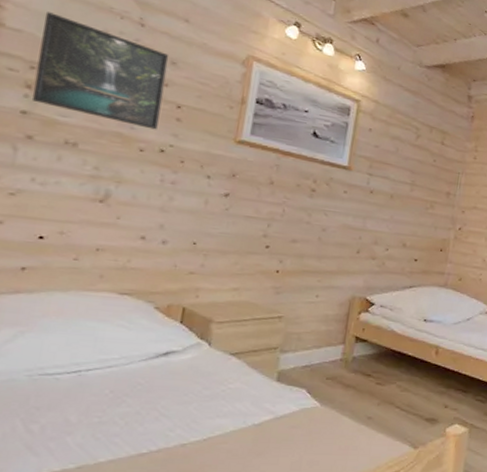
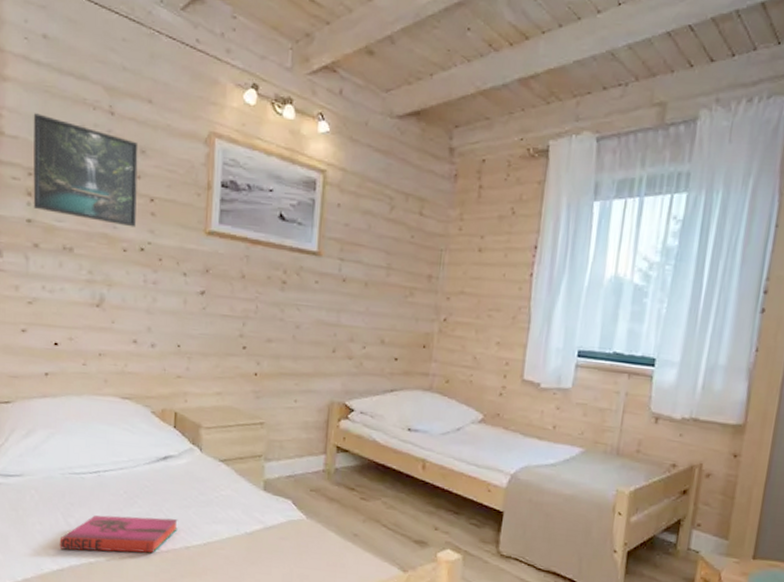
hardback book: none [12,416,175,461] -> present [59,515,178,554]

